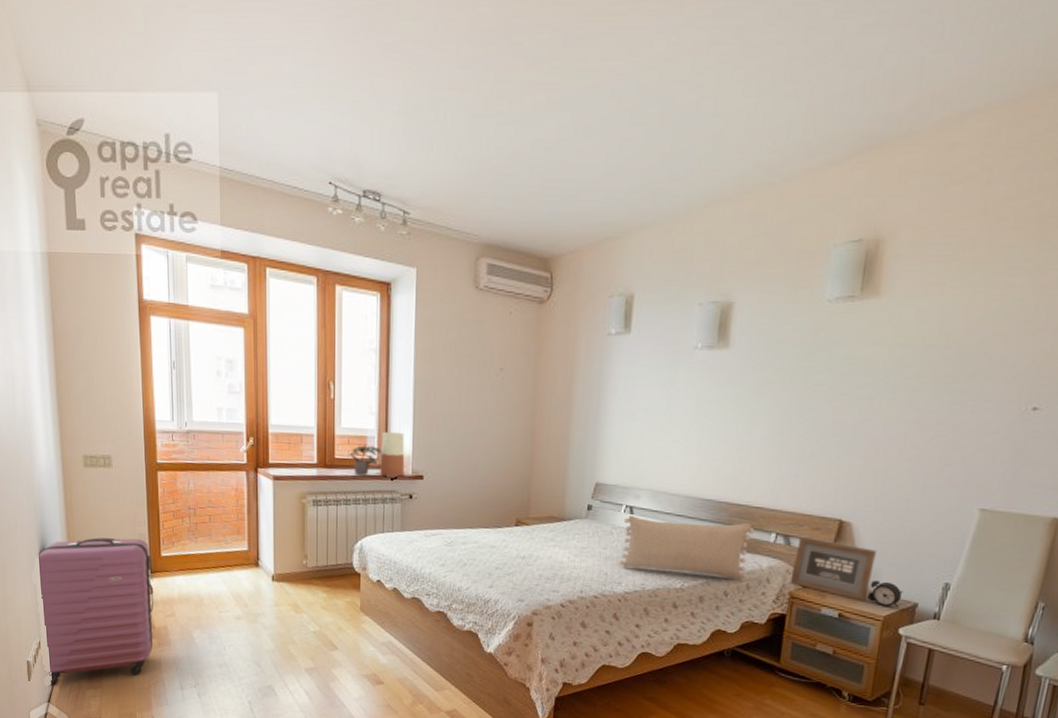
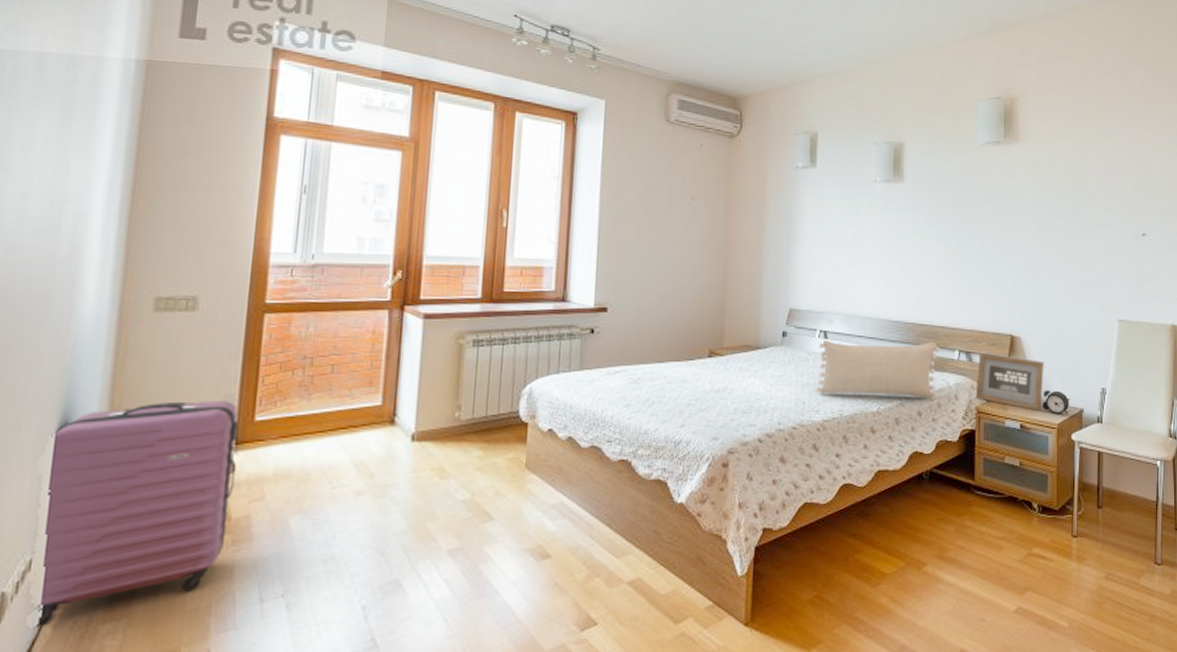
potted plant: present [348,444,382,476] -> none [520,275,560,311]
vase: present [380,431,405,477] -> none [557,261,587,310]

